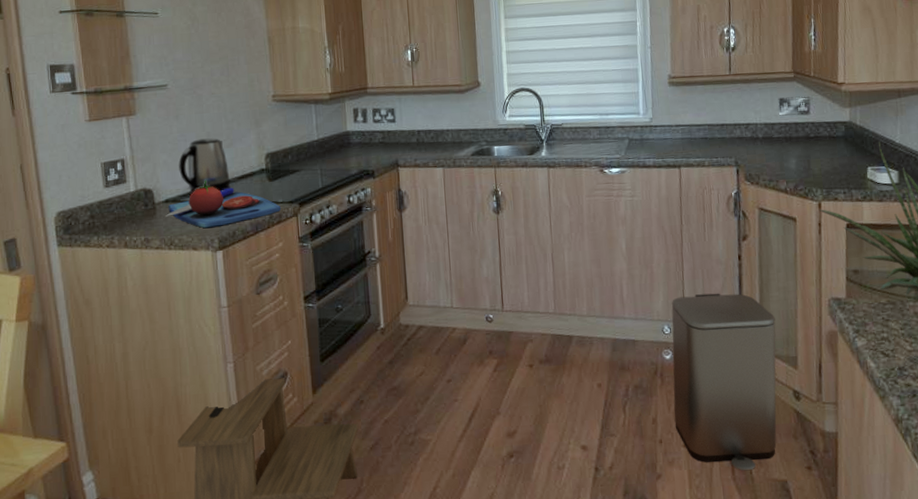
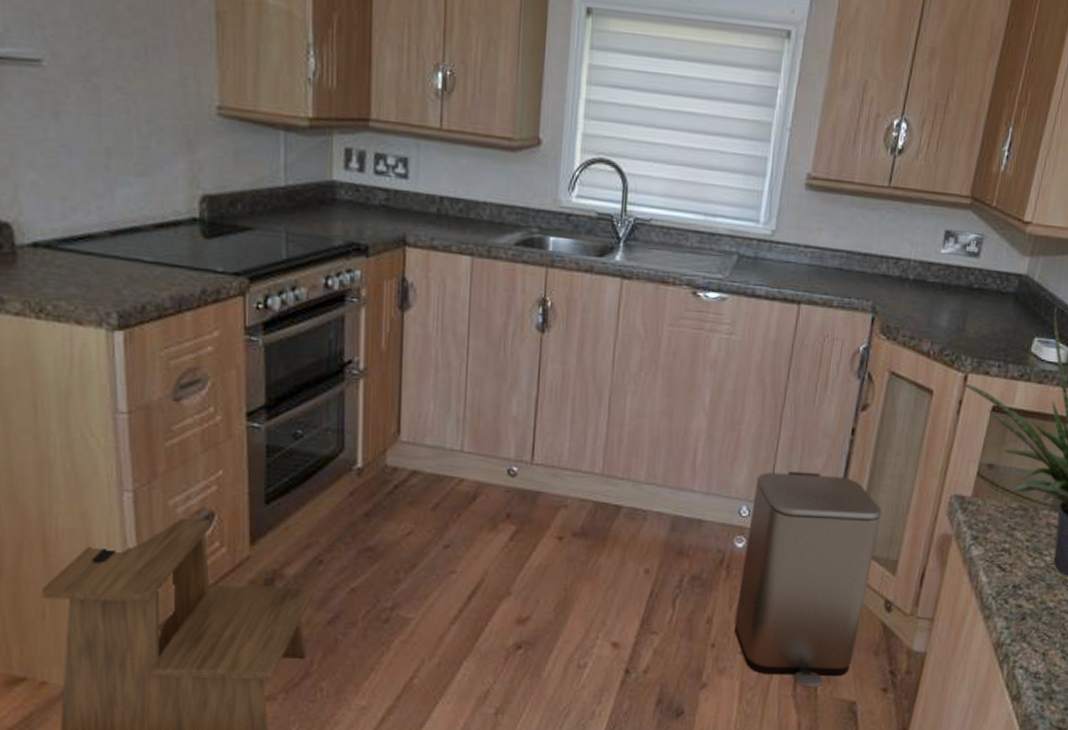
chopping board: present [165,180,282,229] -> none [32,221,221,296]
kettle: present [179,137,231,195] -> none [57,155,141,243]

